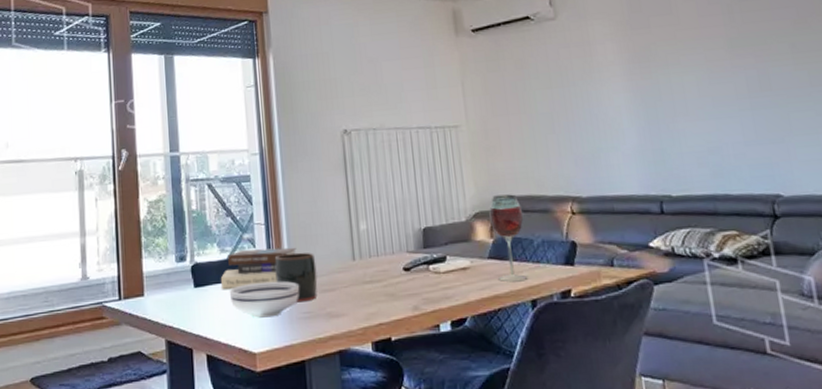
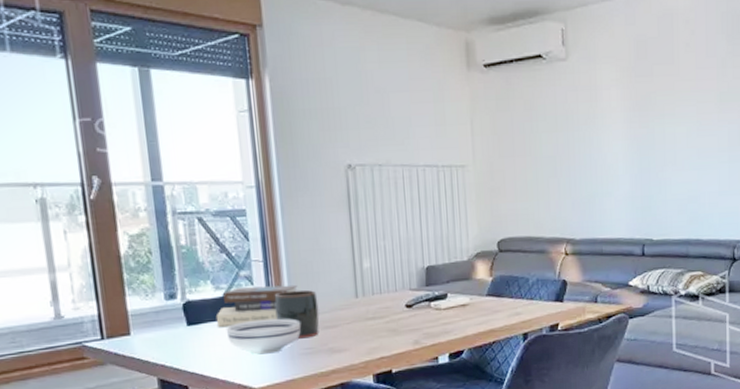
wineglass: present [489,194,527,283] -> none [490,235,522,318]

